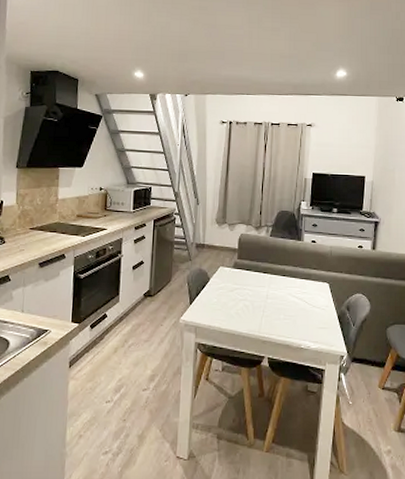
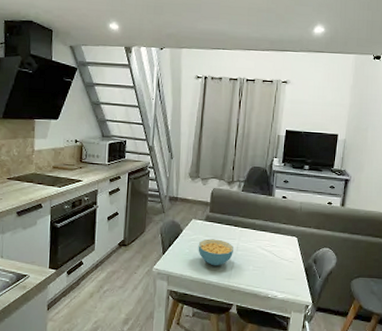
cereal bowl: none [226,287,263,316] -> present [198,239,233,266]

